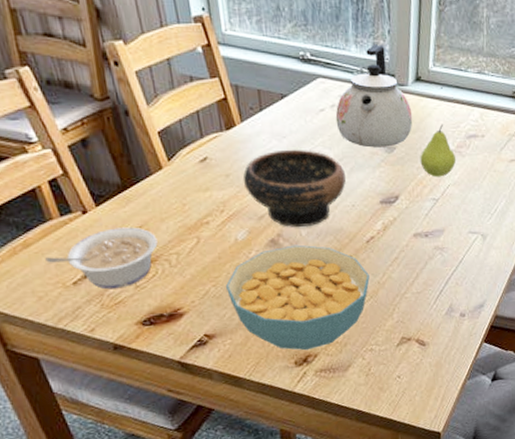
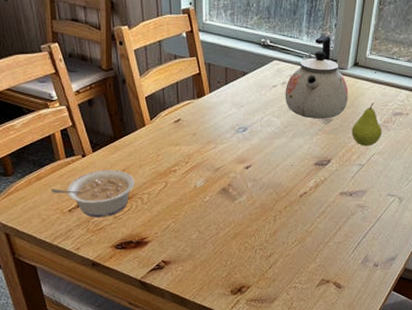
cereal bowl: present [226,245,370,351] -> none [184,194,299,282]
bowl: present [242,149,346,228] -> none [206,116,288,180]

